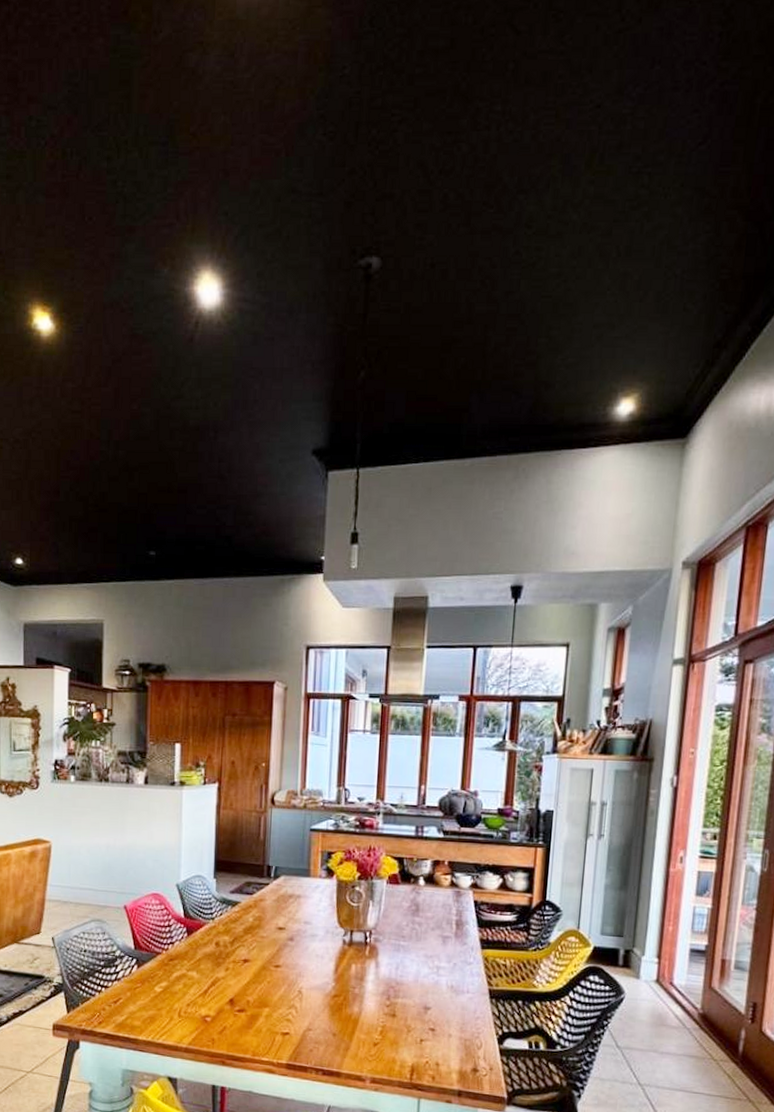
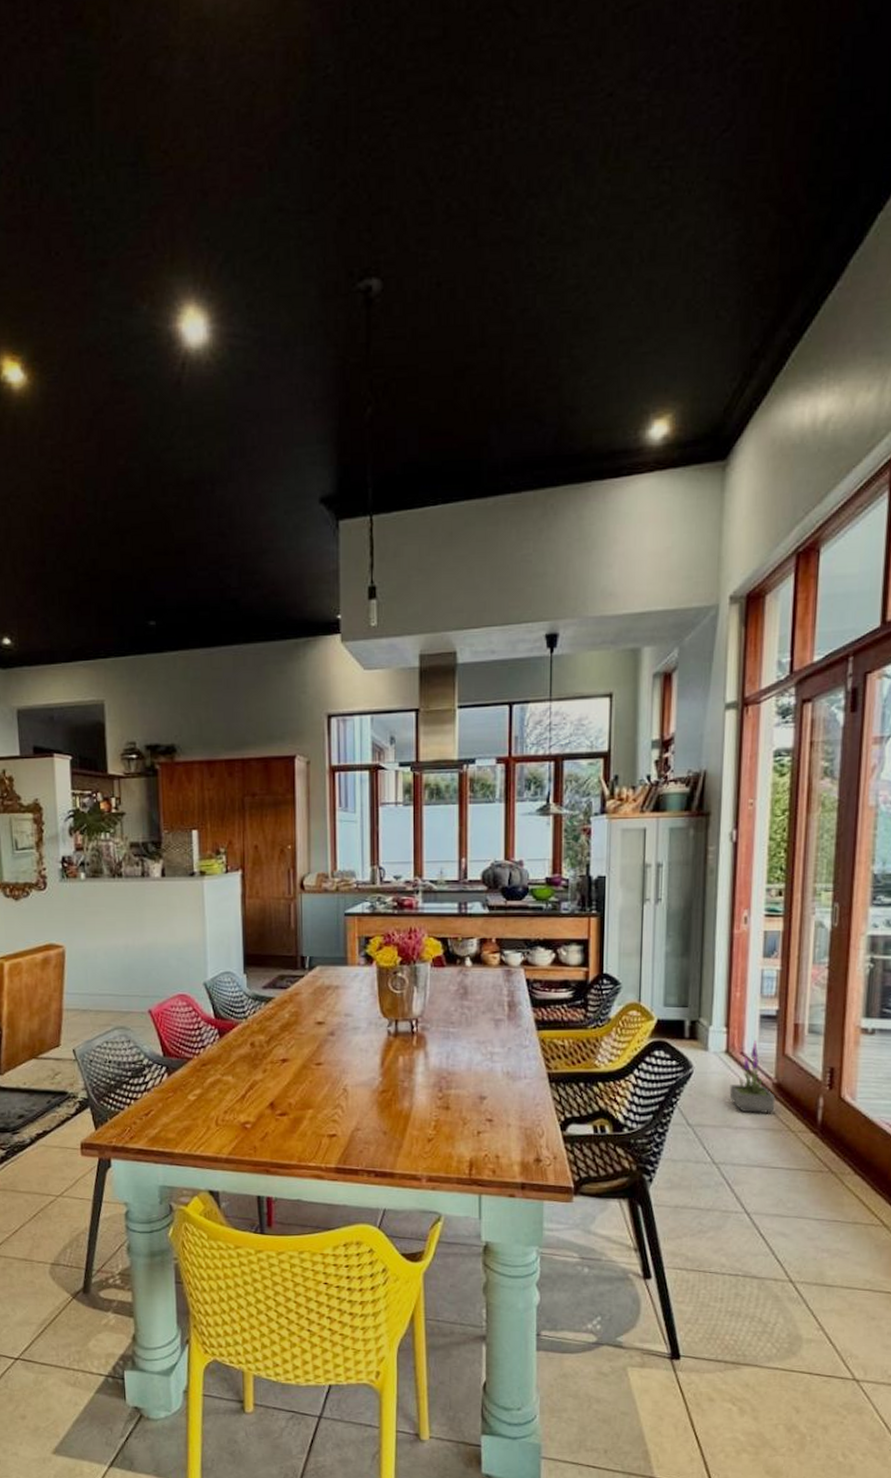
potted plant: none [657,973,701,1041] -> present [729,1041,776,1113]

